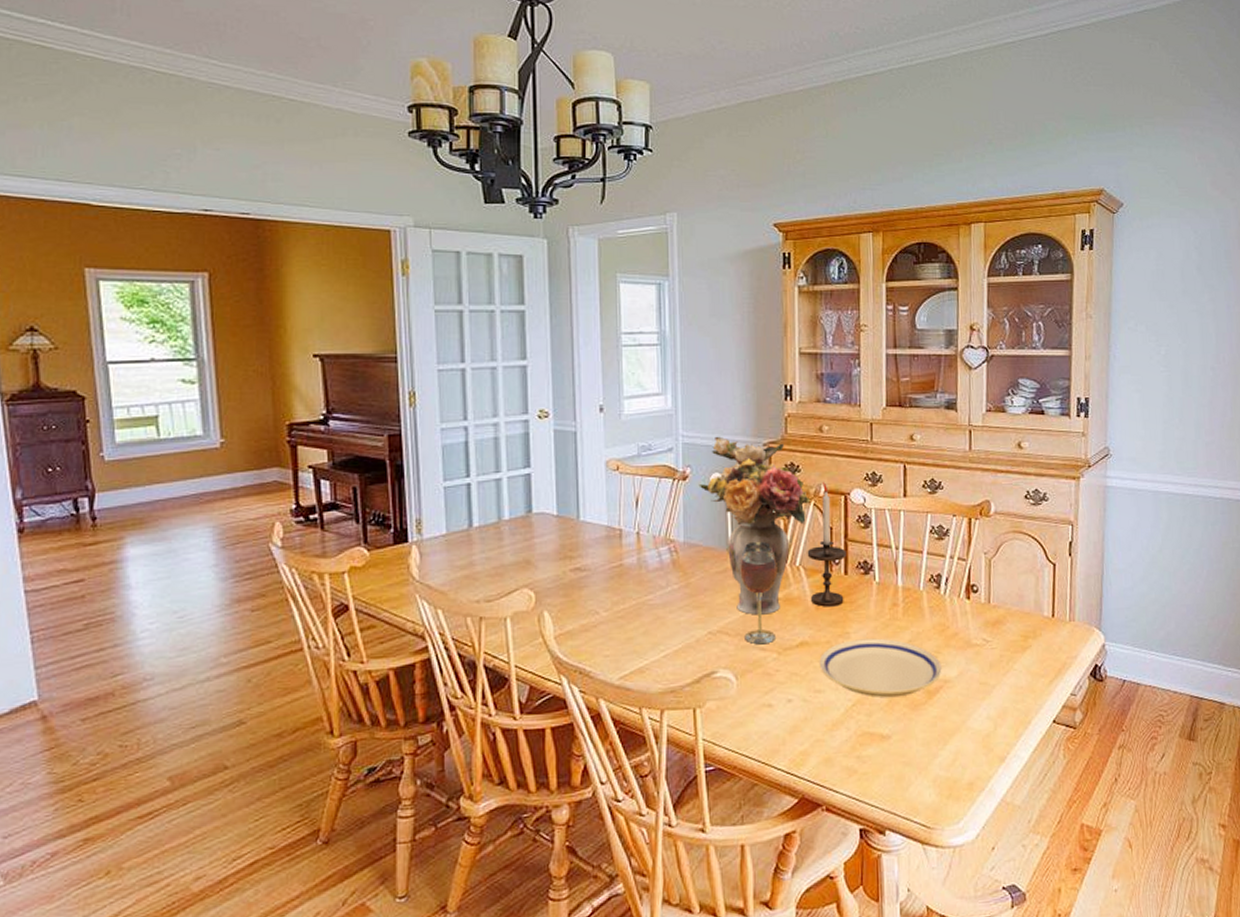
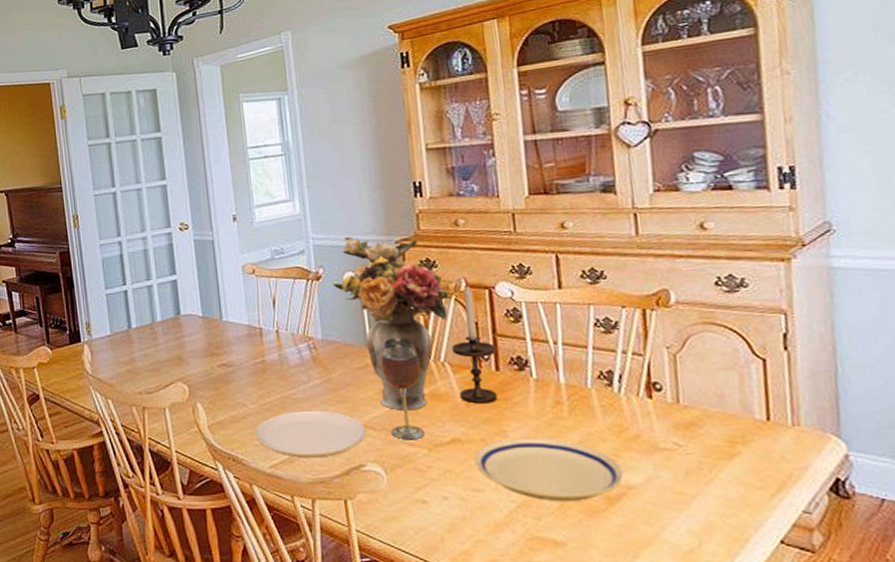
plate: none [606,616,720,667] -> present [255,410,366,458]

